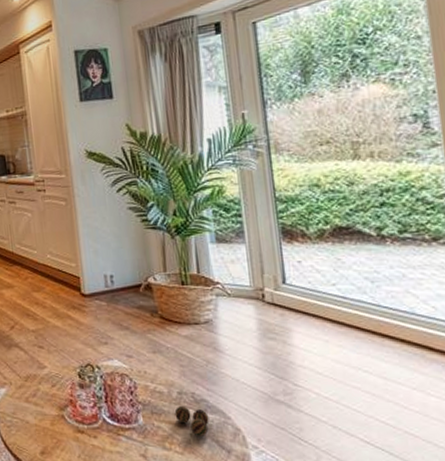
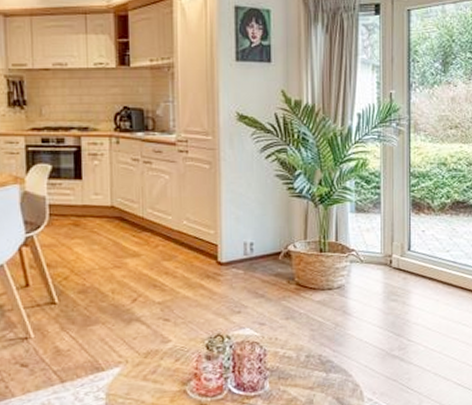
decorative ball: present [174,405,209,436] -> none [301,368,332,396]

